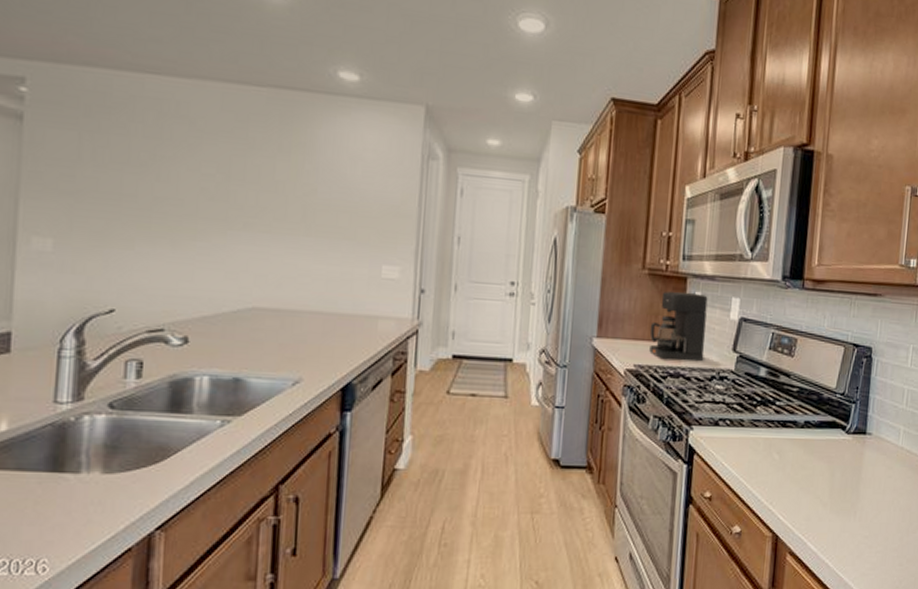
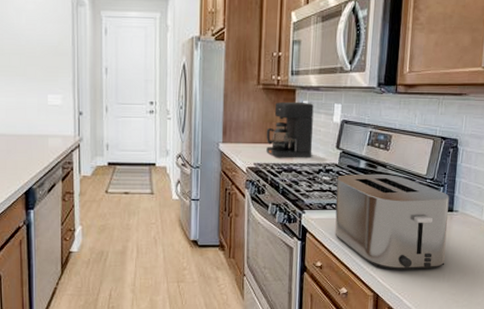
toaster: none [728,383,862,505] -> present [334,173,449,270]

